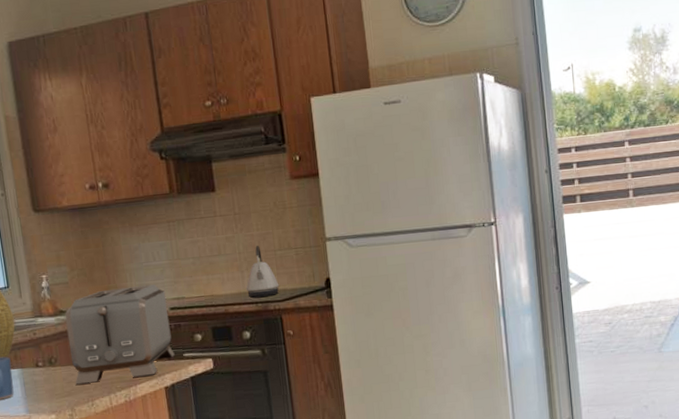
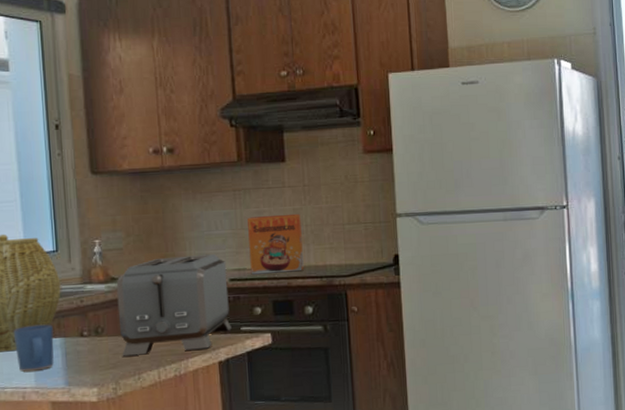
cereal box: none [183,241,239,303] -> present [247,213,304,275]
kettle: present [246,246,279,299] -> none [311,219,346,273]

